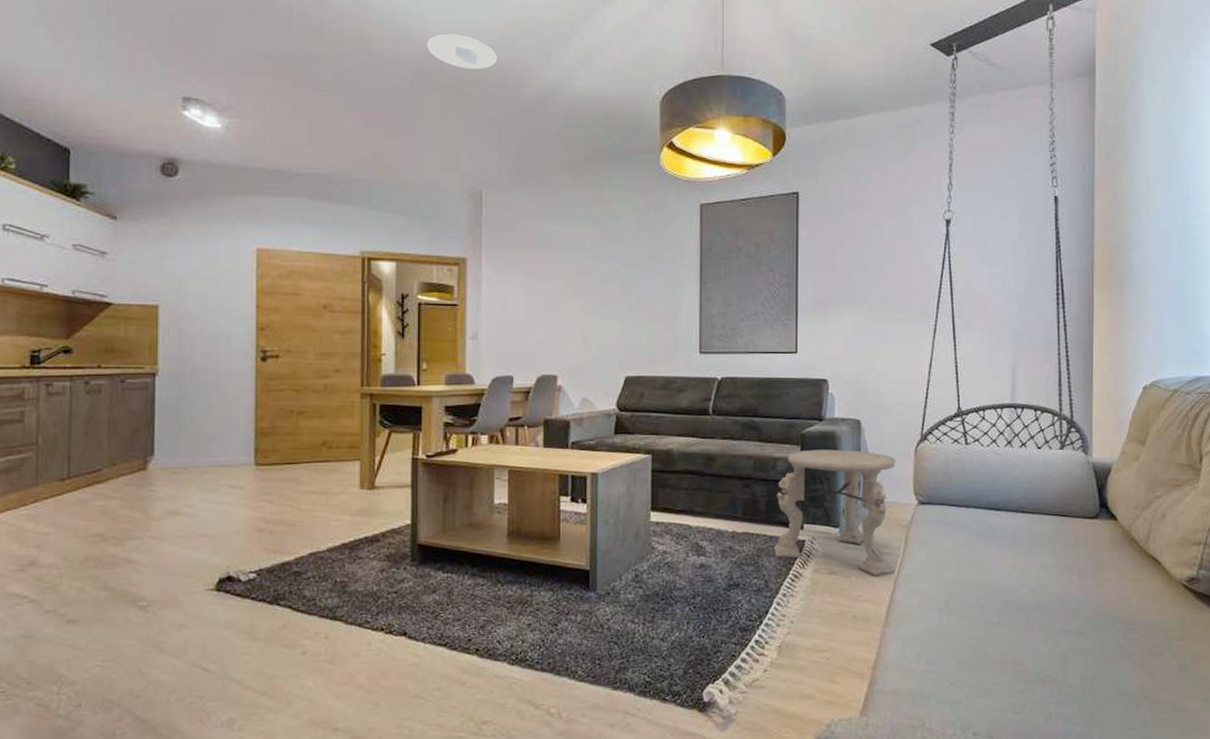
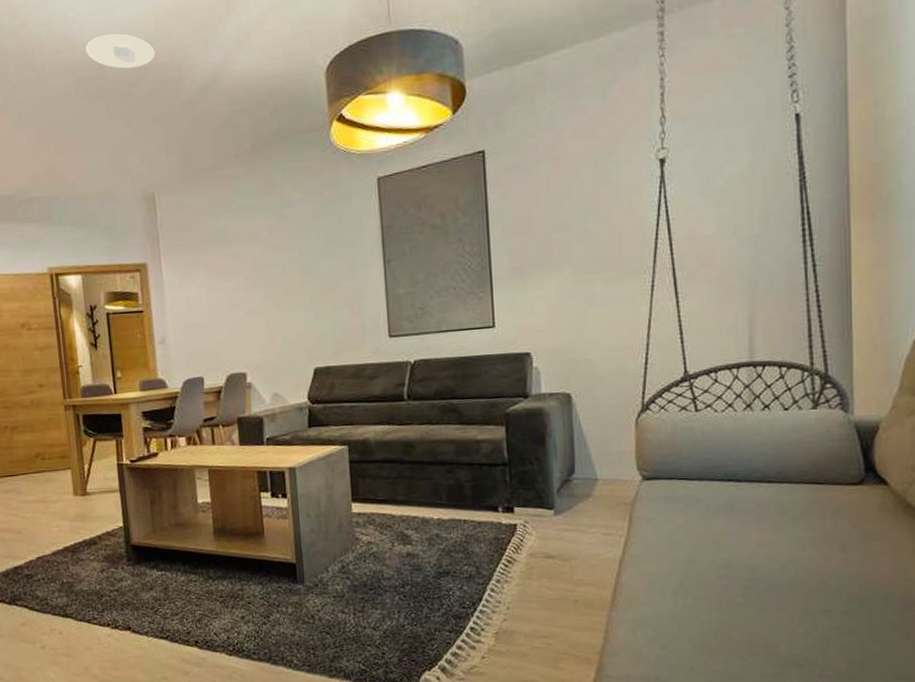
side table: present [774,449,895,576] -> none [483,426,620,558]

